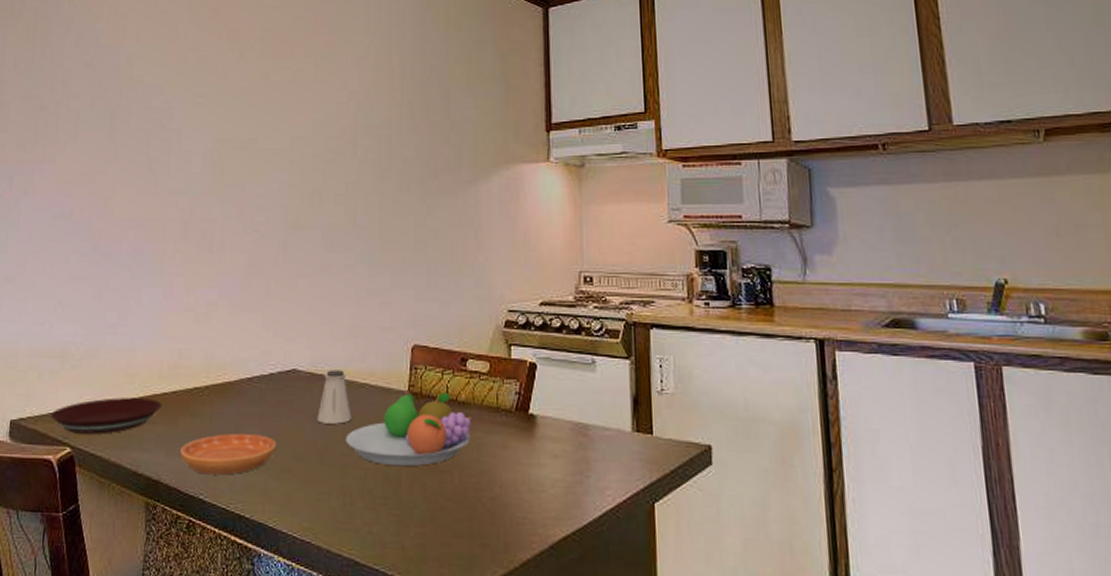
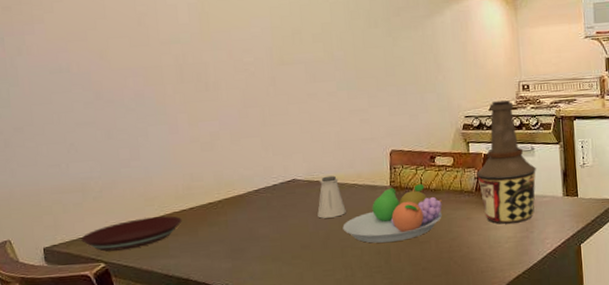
saucer: present [179,433,277,475] -> none [203,233,286,269]
bottle: none [518,295,597,461] -> present [476,100,536,224]

